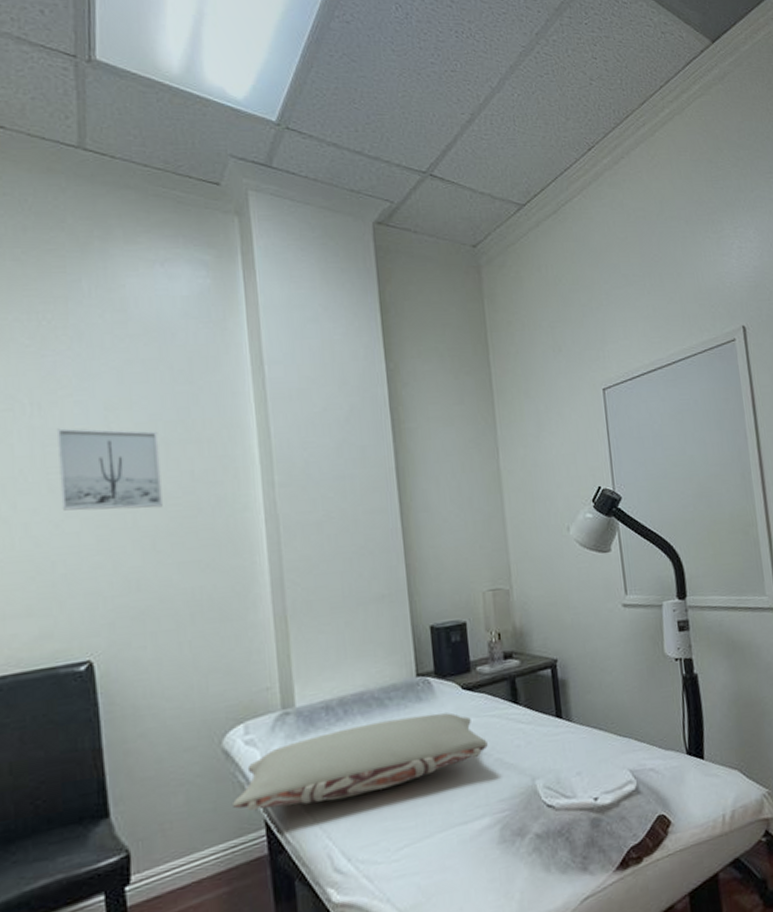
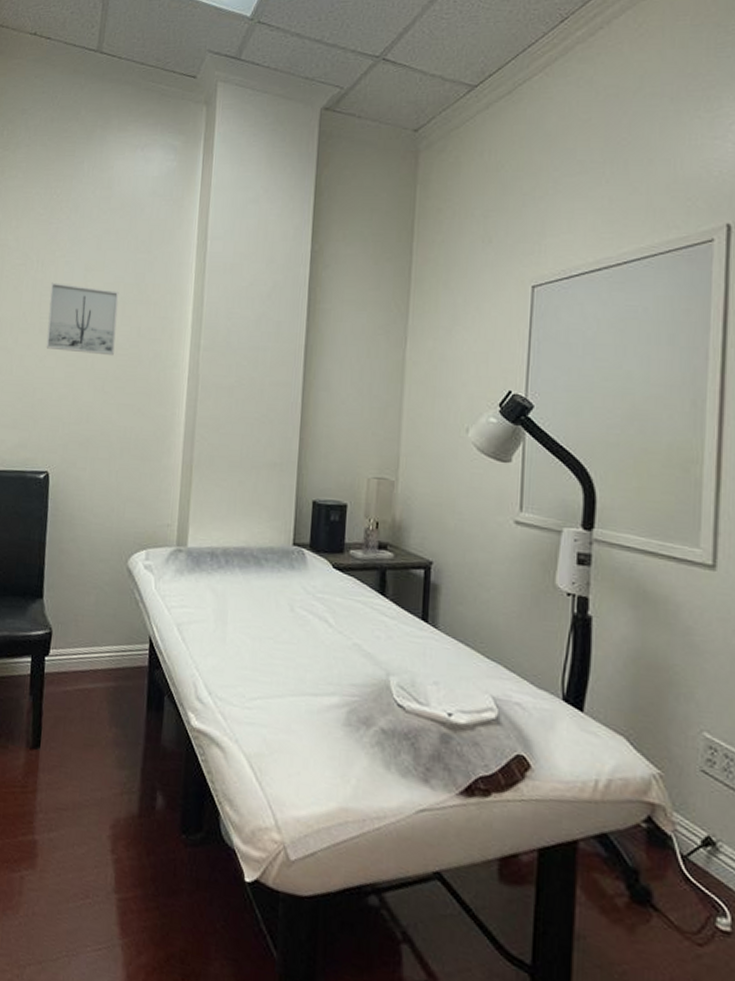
pillow: present [231,712,488,812] -> none [127,576,349,641]

